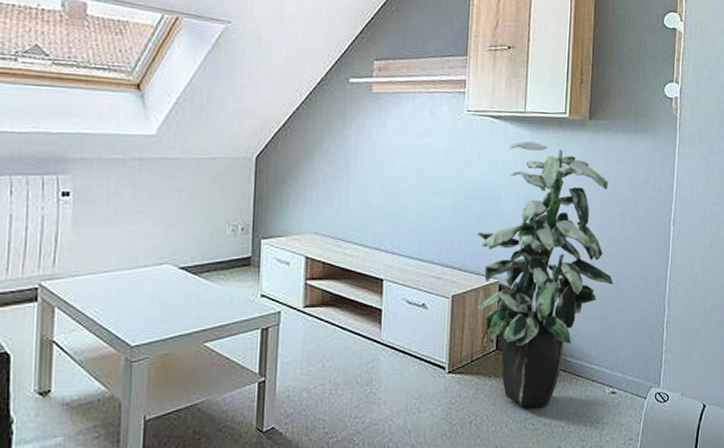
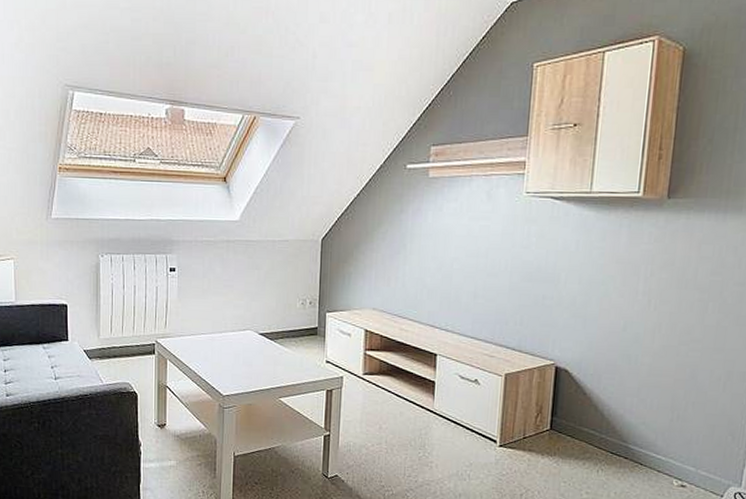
indoor plant: present [477,141,614,407] -> none [531,223,689,490]

